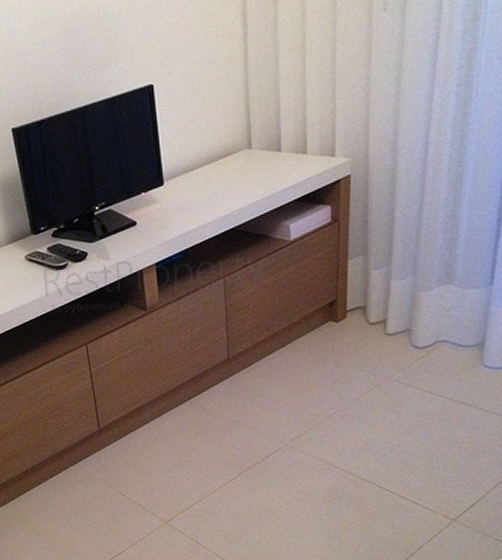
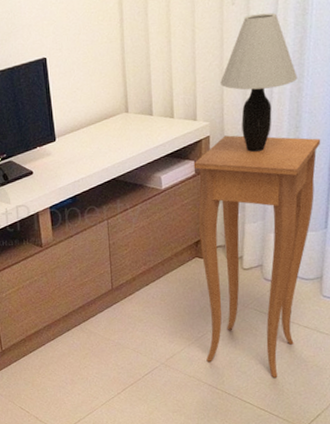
side table: none [329,173,490,461] -> present [193,135,321,377]
table lamp: none [366,19,463,194] -> present [220,12,298,153]

